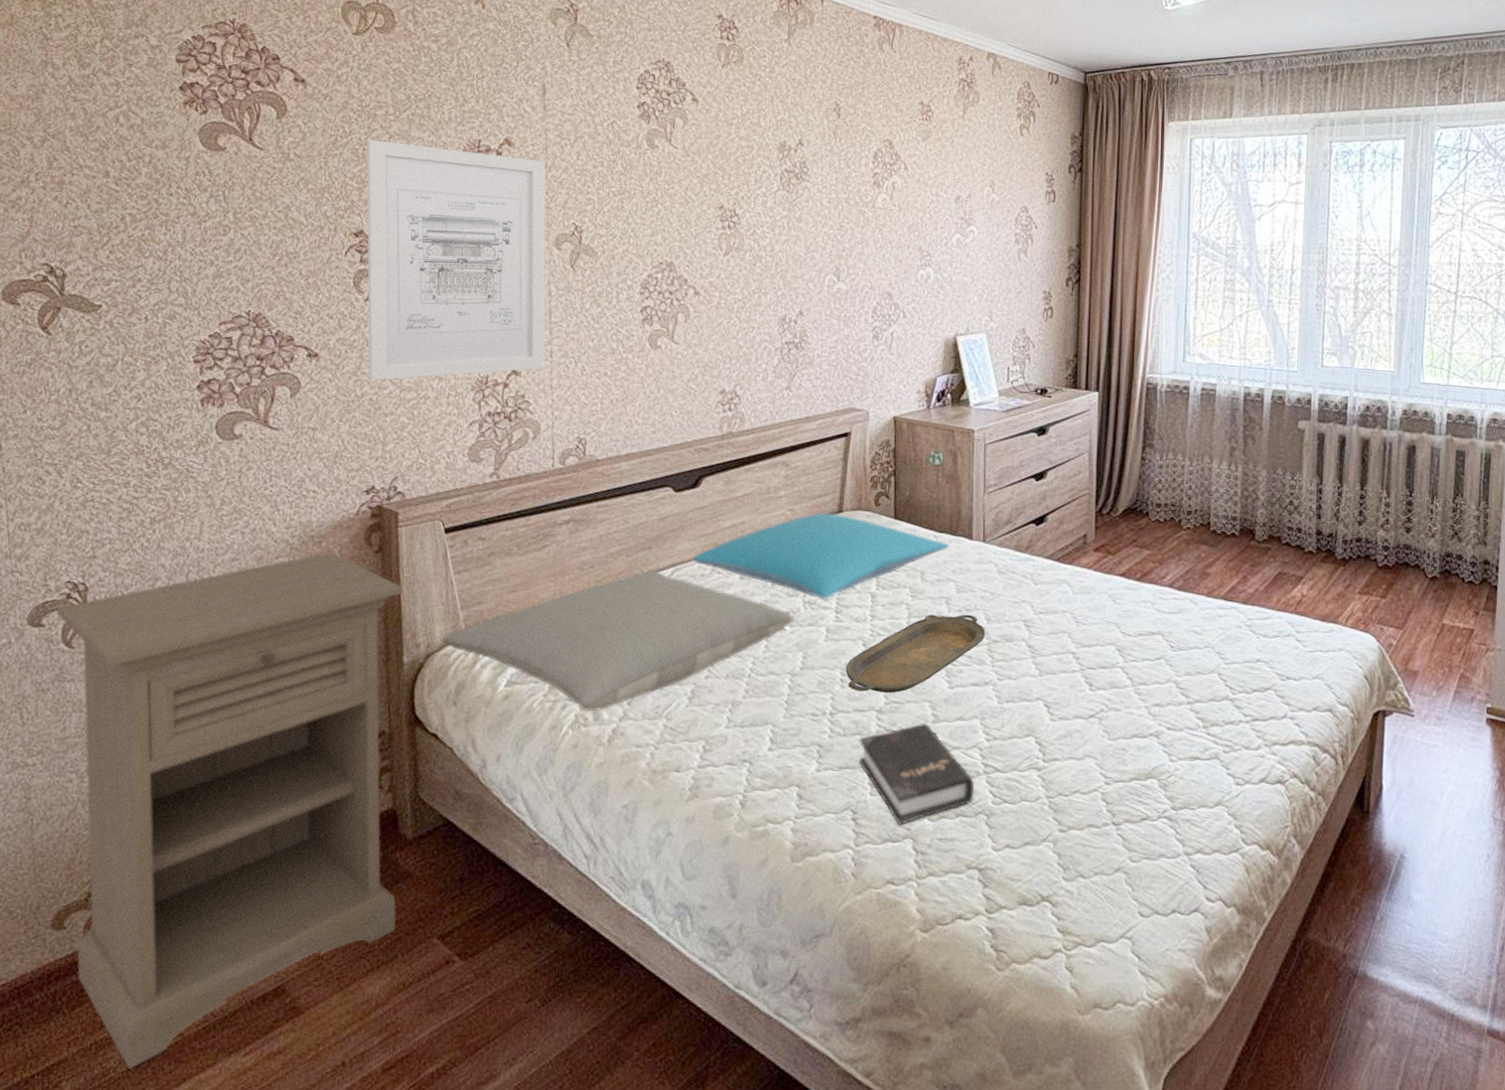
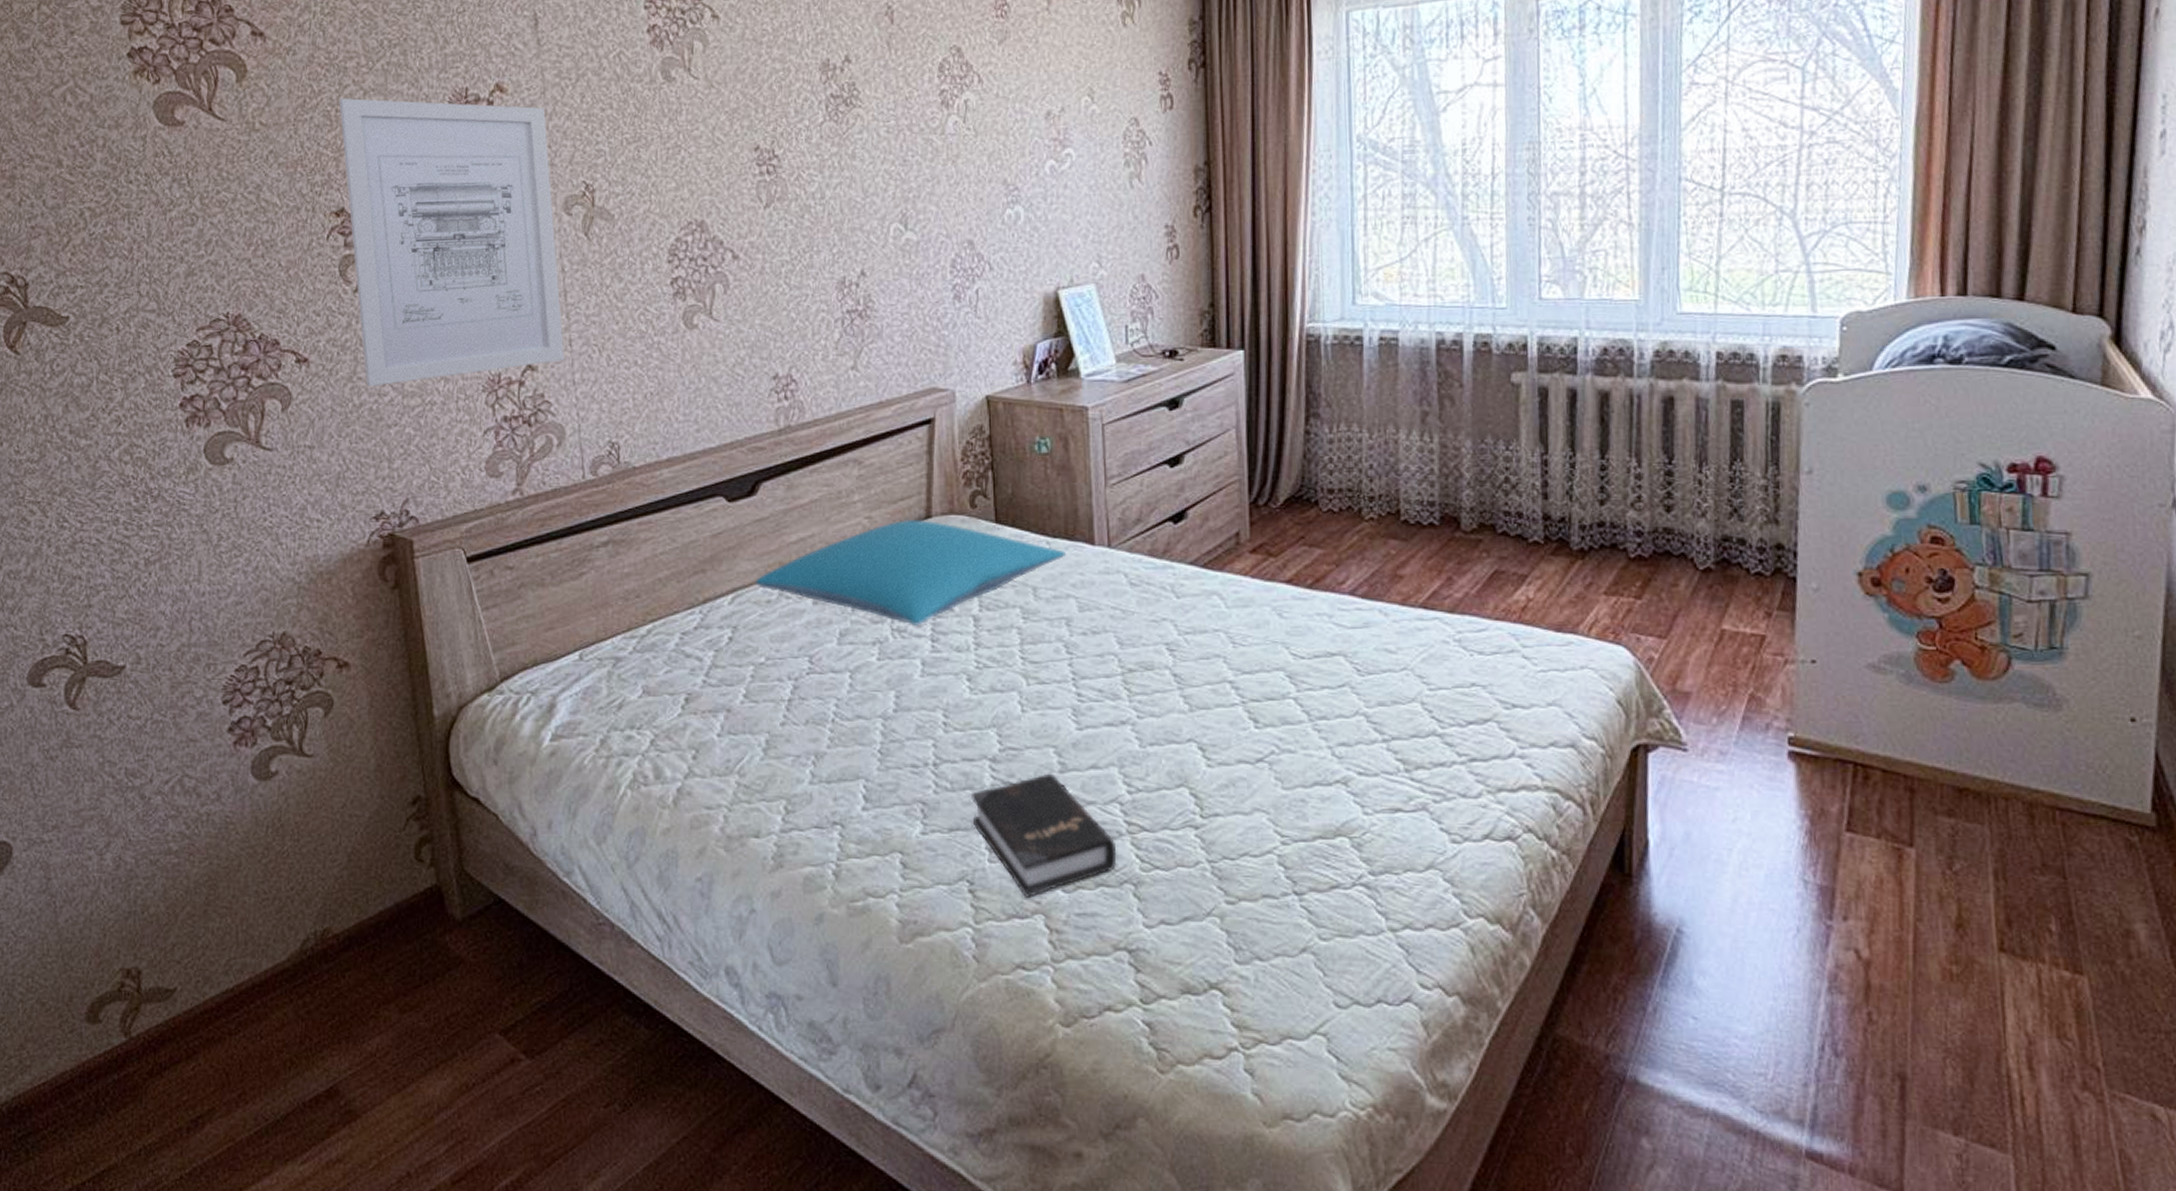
nightstand: present [56,551,404,1069] -> none [56,590,453,1177]
pillow: present [442,570,793,713] -> none [475,598,881,769]
serving tray: present [846,614,985,693] -> none [948,638,1118,737]

